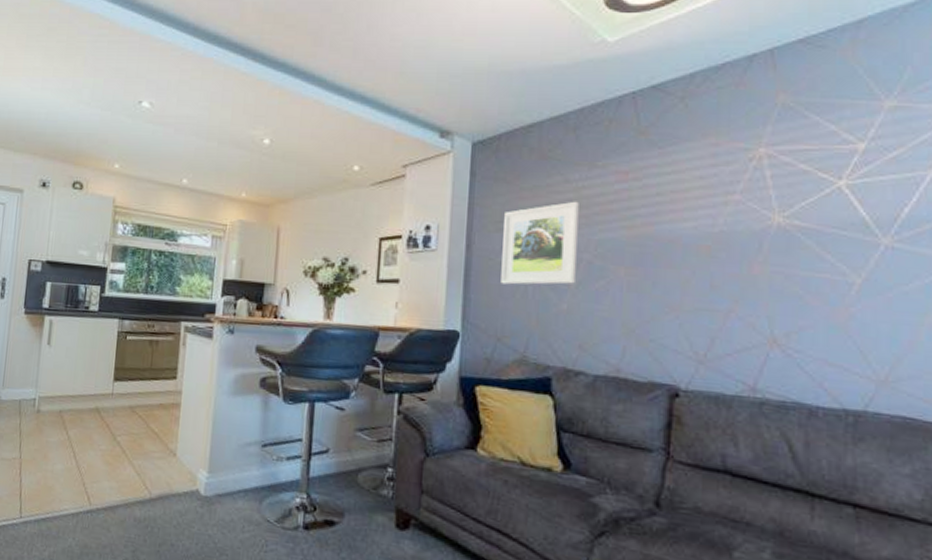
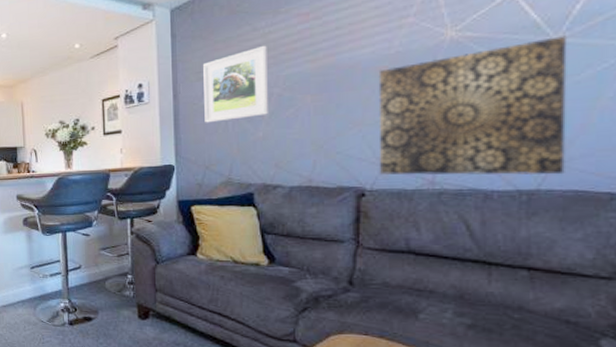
wall art: none [697,239,896,397] -> present [378,36,568,176]

